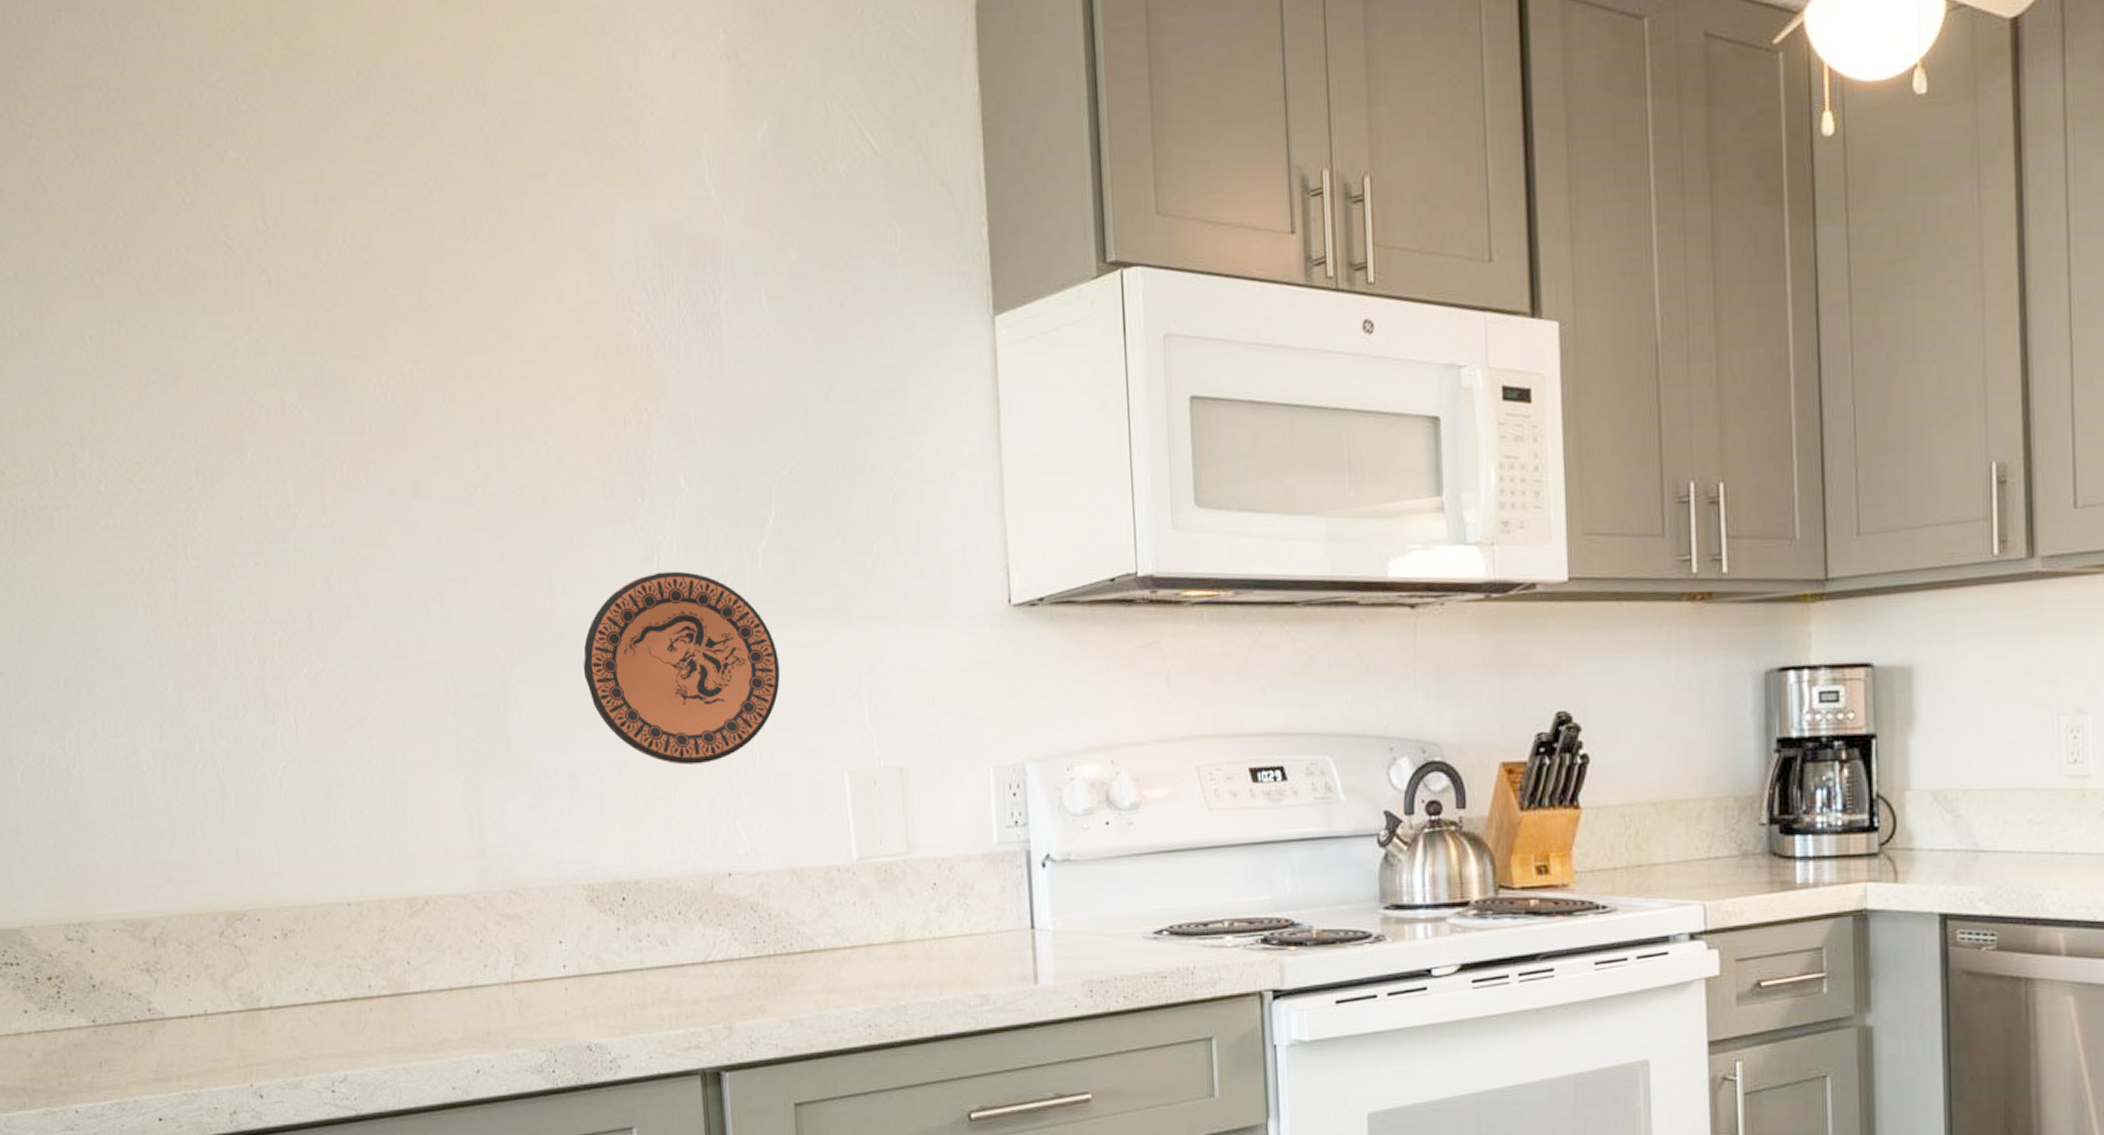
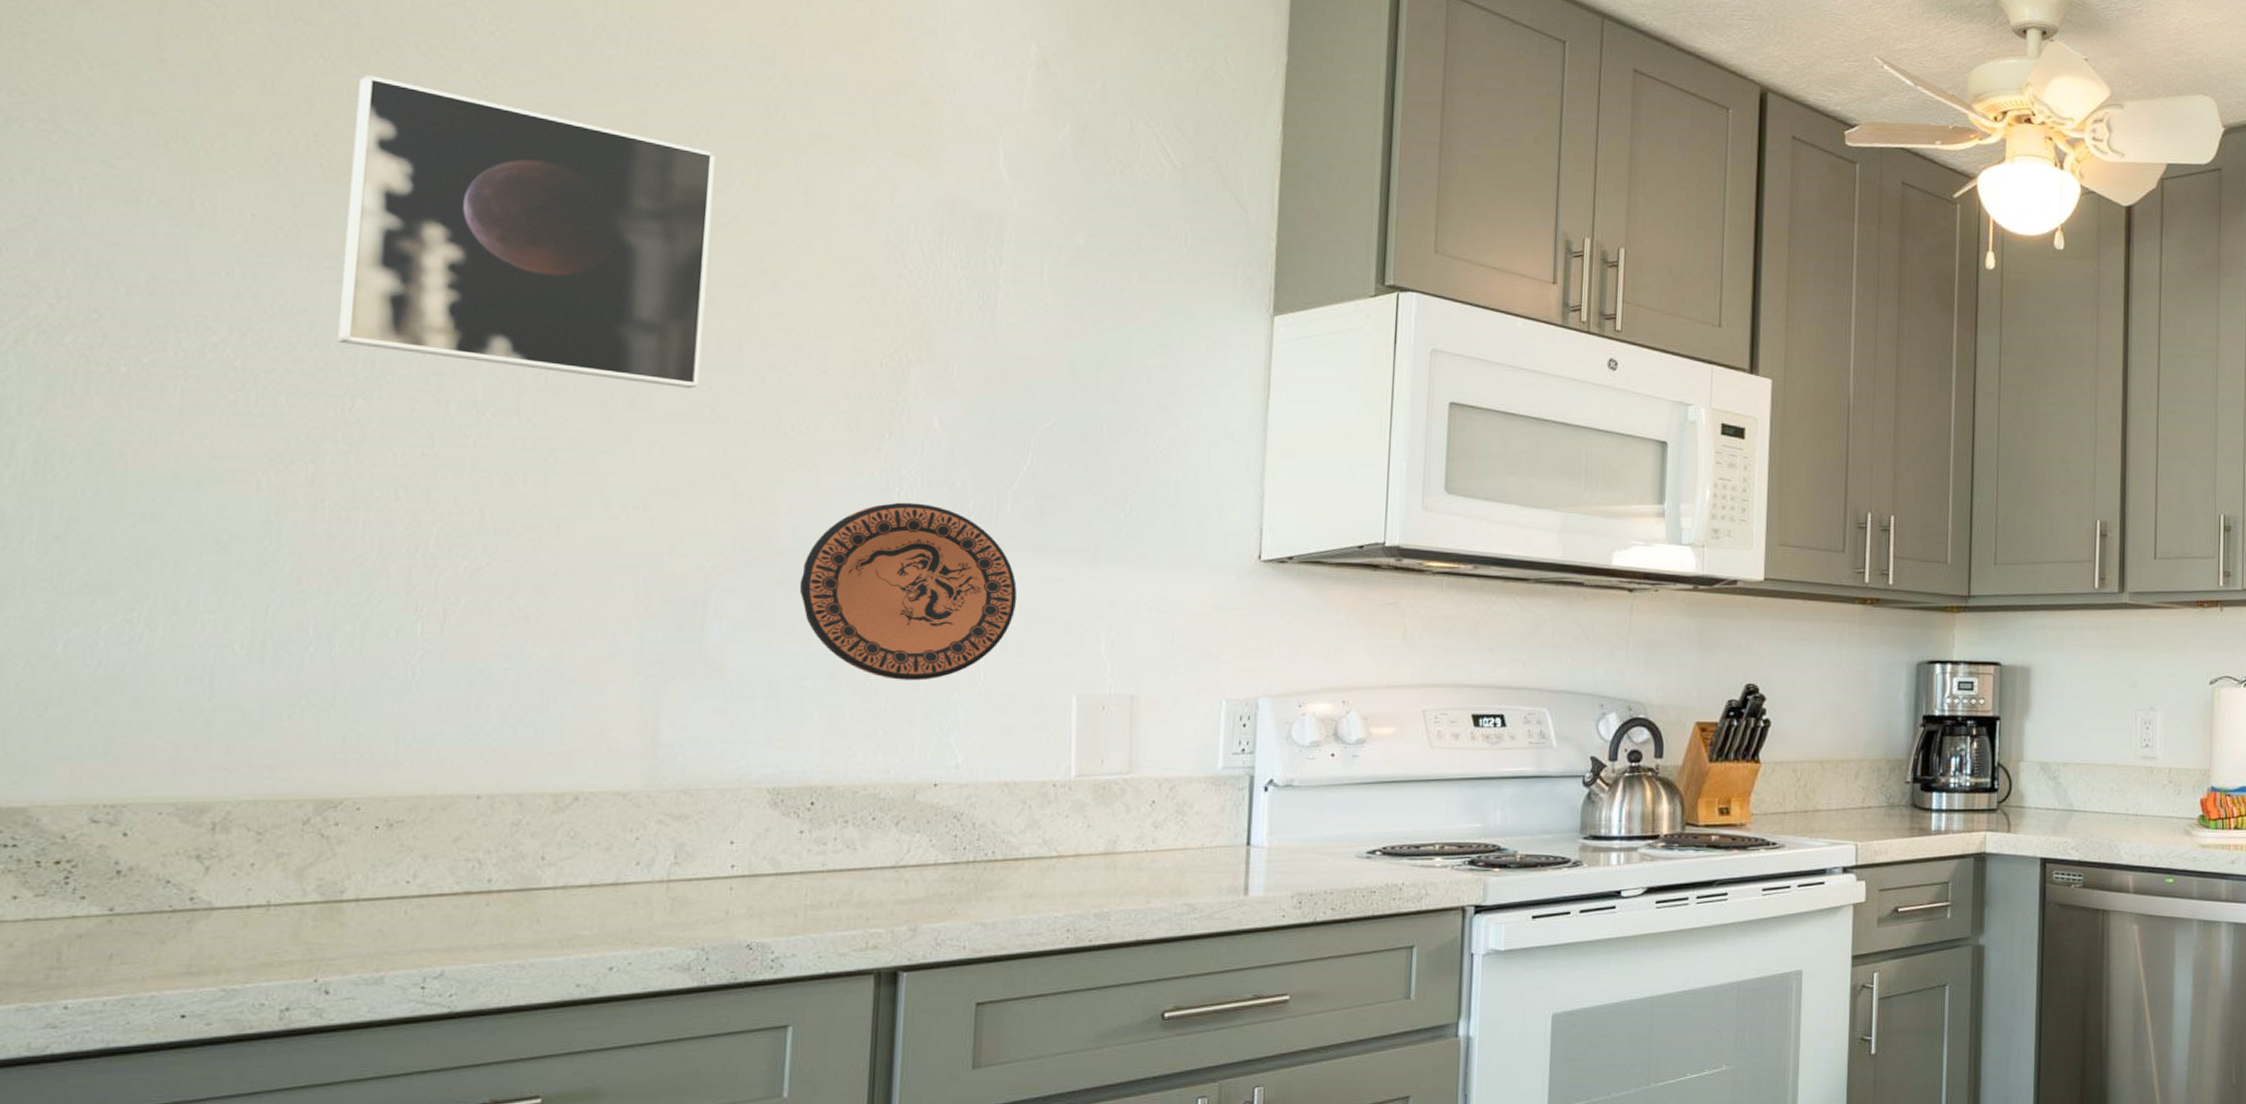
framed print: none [150,176,468,470] -> present [336,75,716,388]

